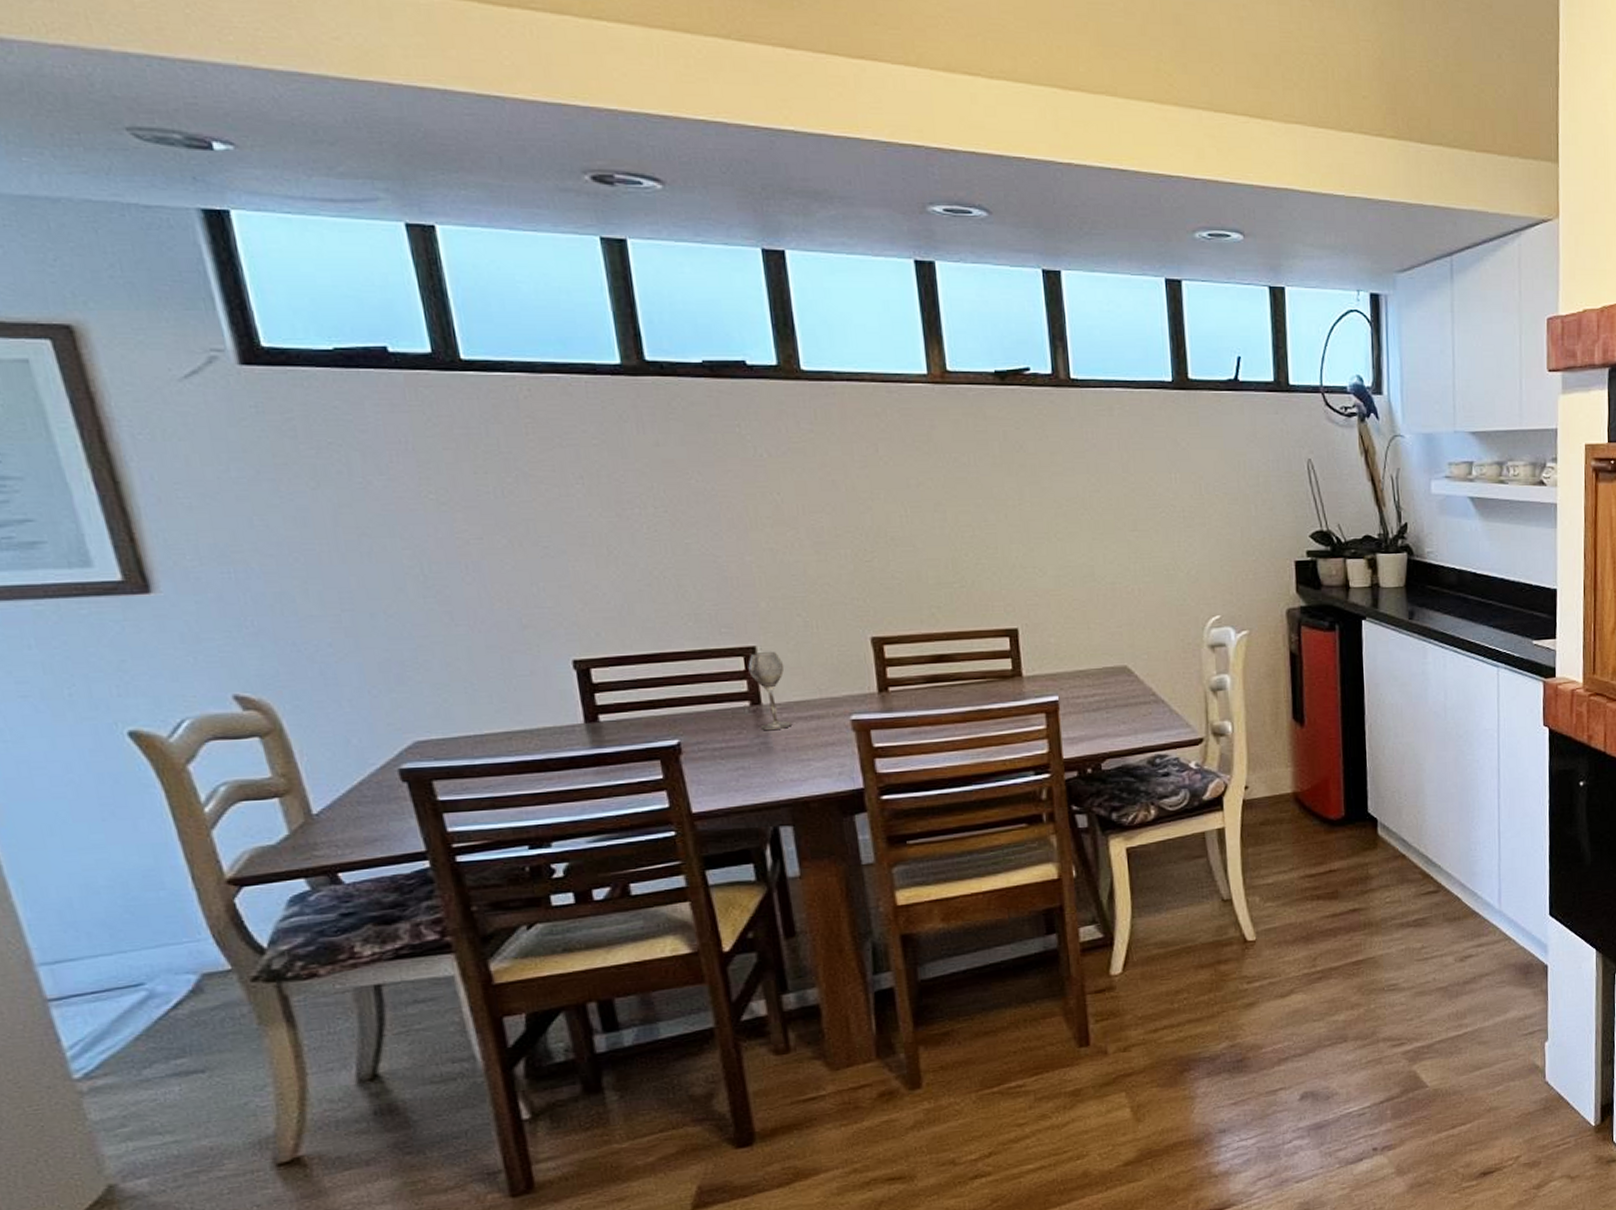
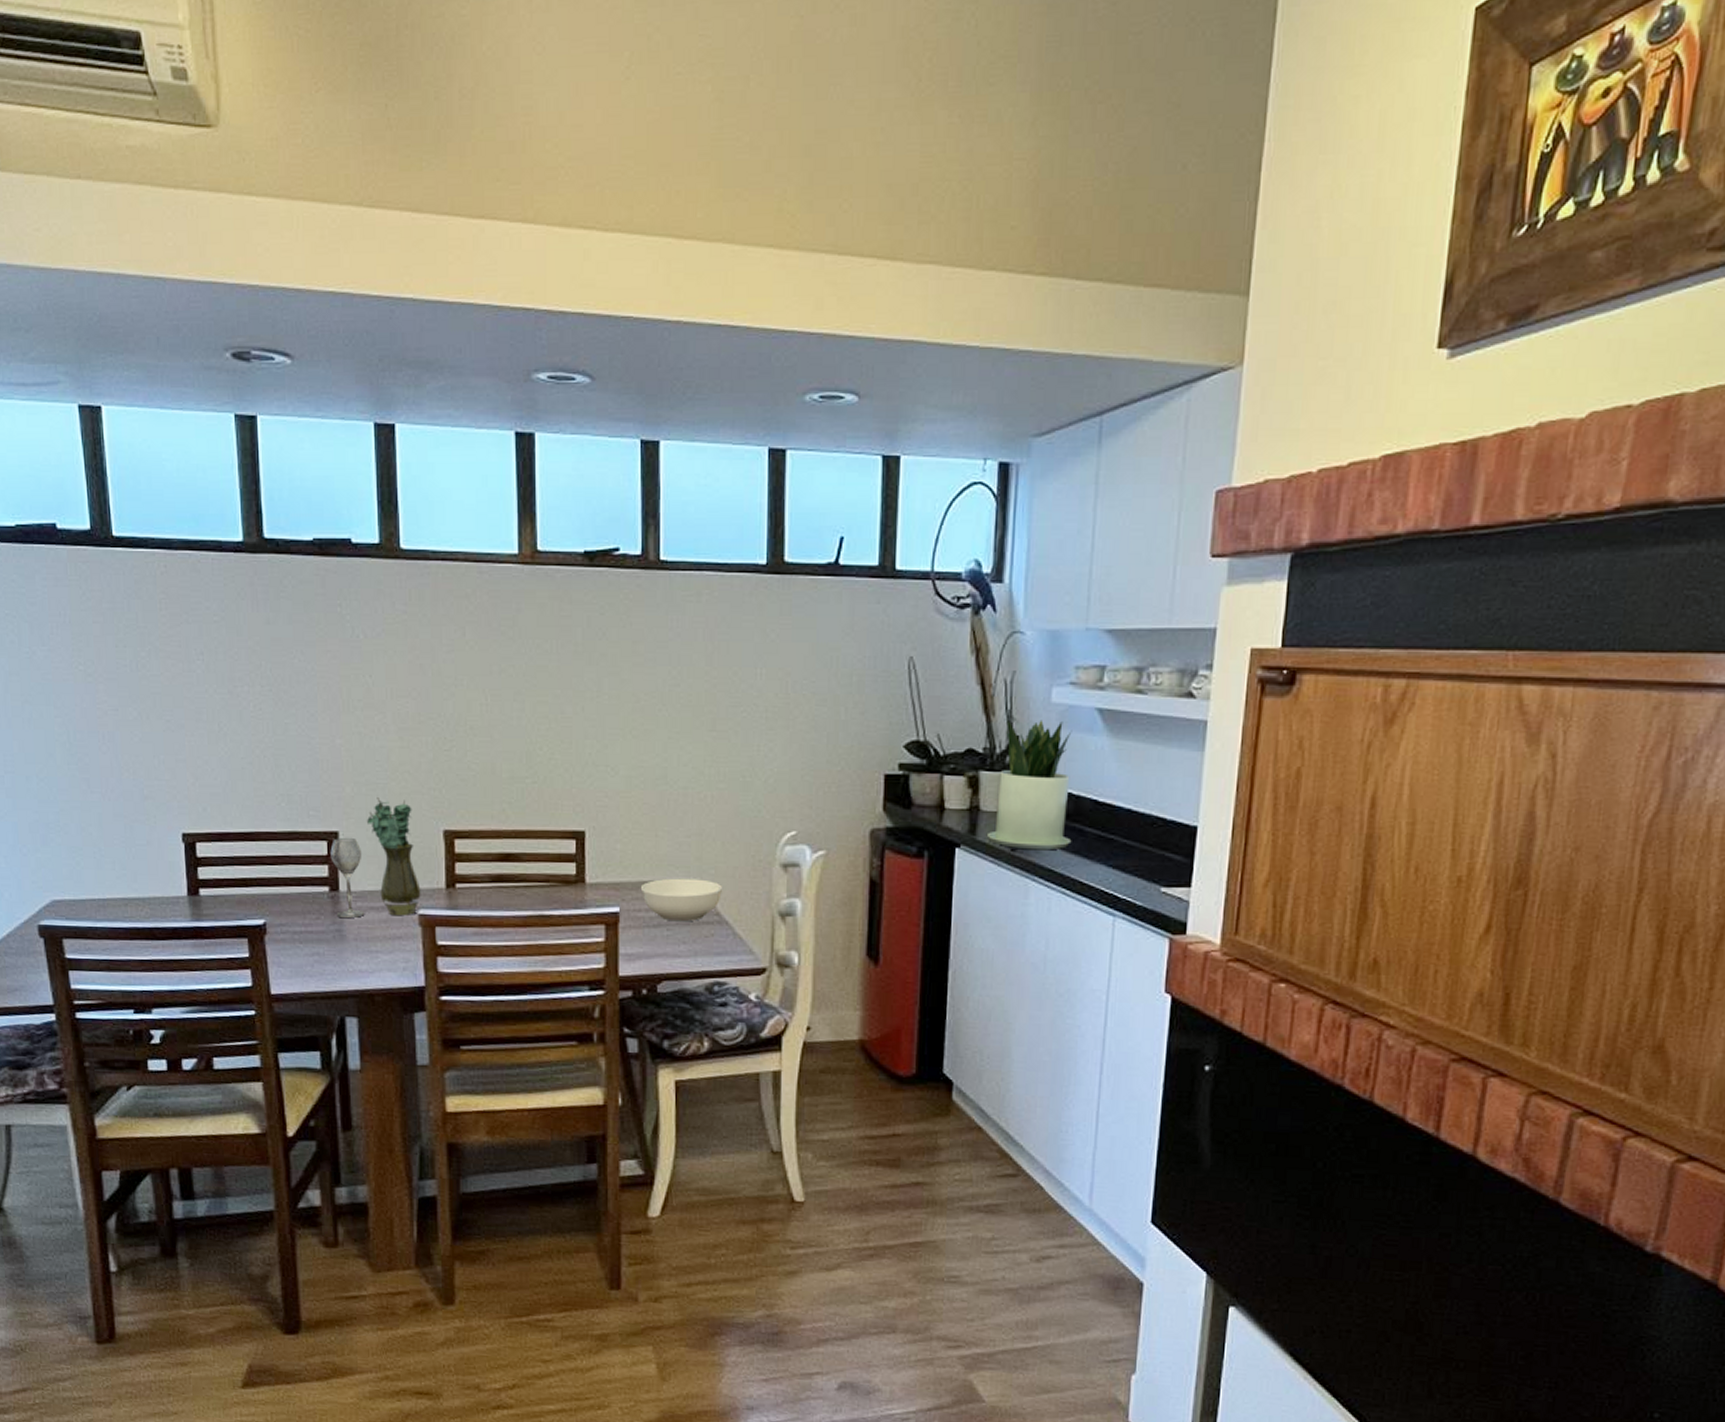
vase: none [787,611,853,724] -> present [367,798,421,916]
bowl: none [1077,664,1157,705] -> present [640,878,723,922]
planter: none [1387,508,1458,618] -> present [986,719,1072,851]

